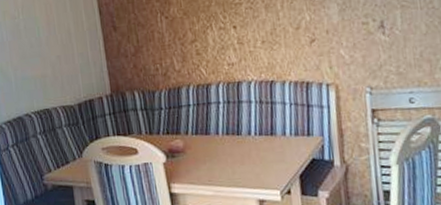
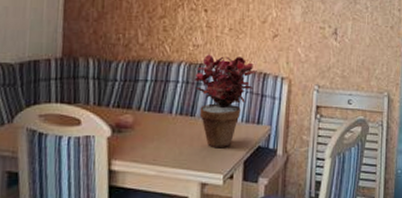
potted plant: none [235,68,298,164] -> present [194,54,256,147]

